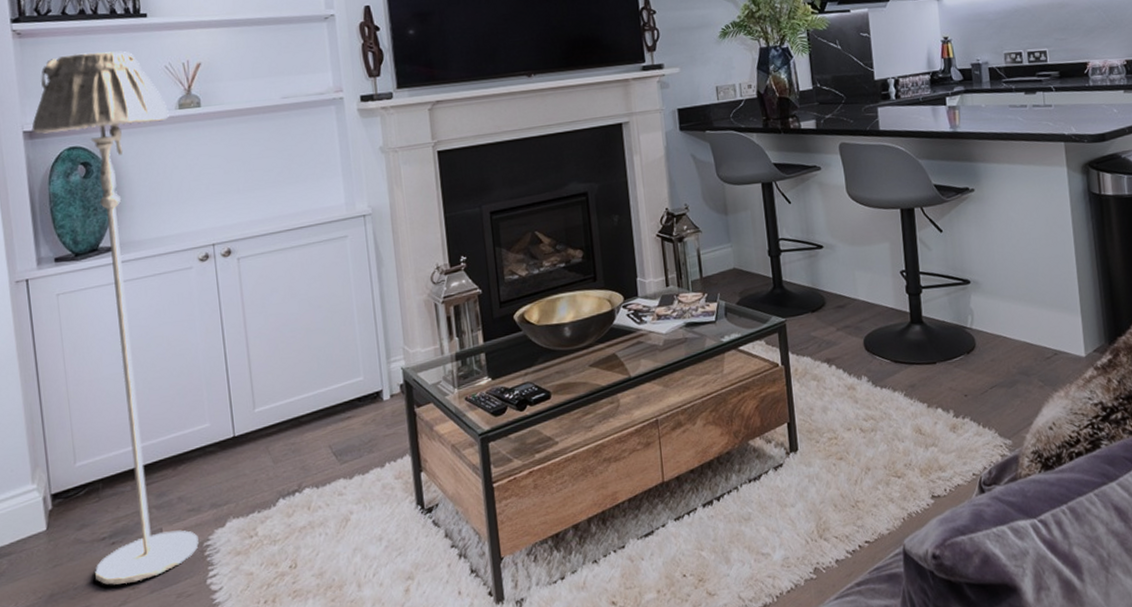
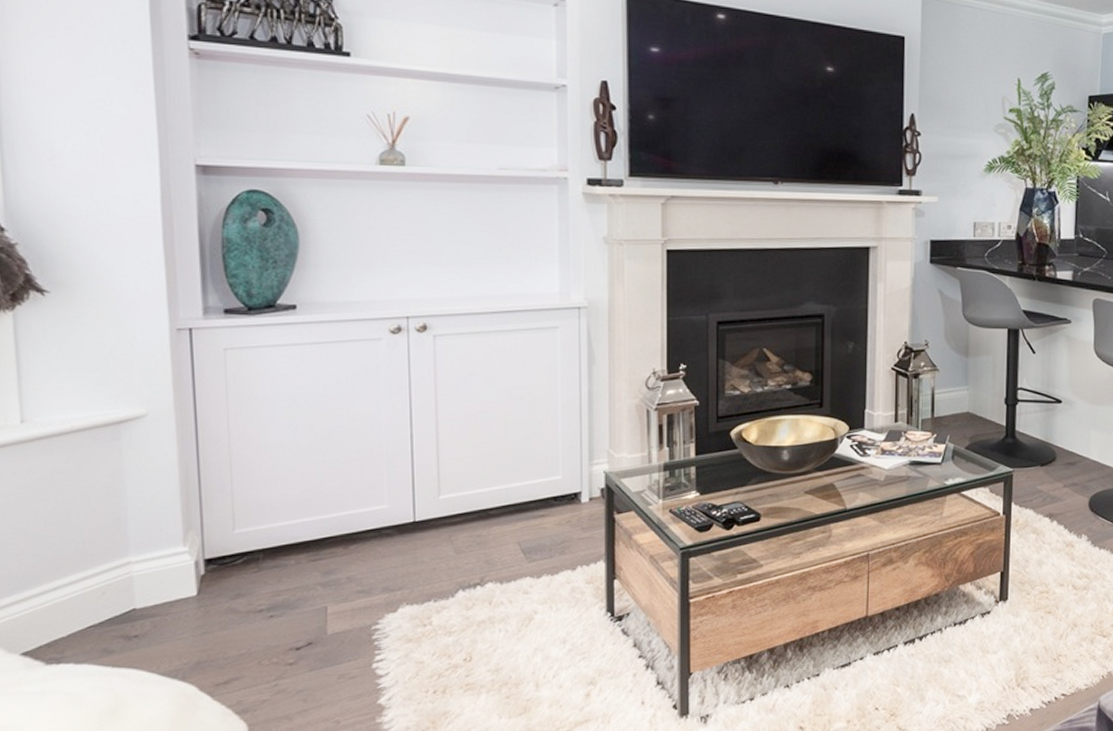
floor lamp: present [31,51,199,585] -> none [206,86,368,660]

